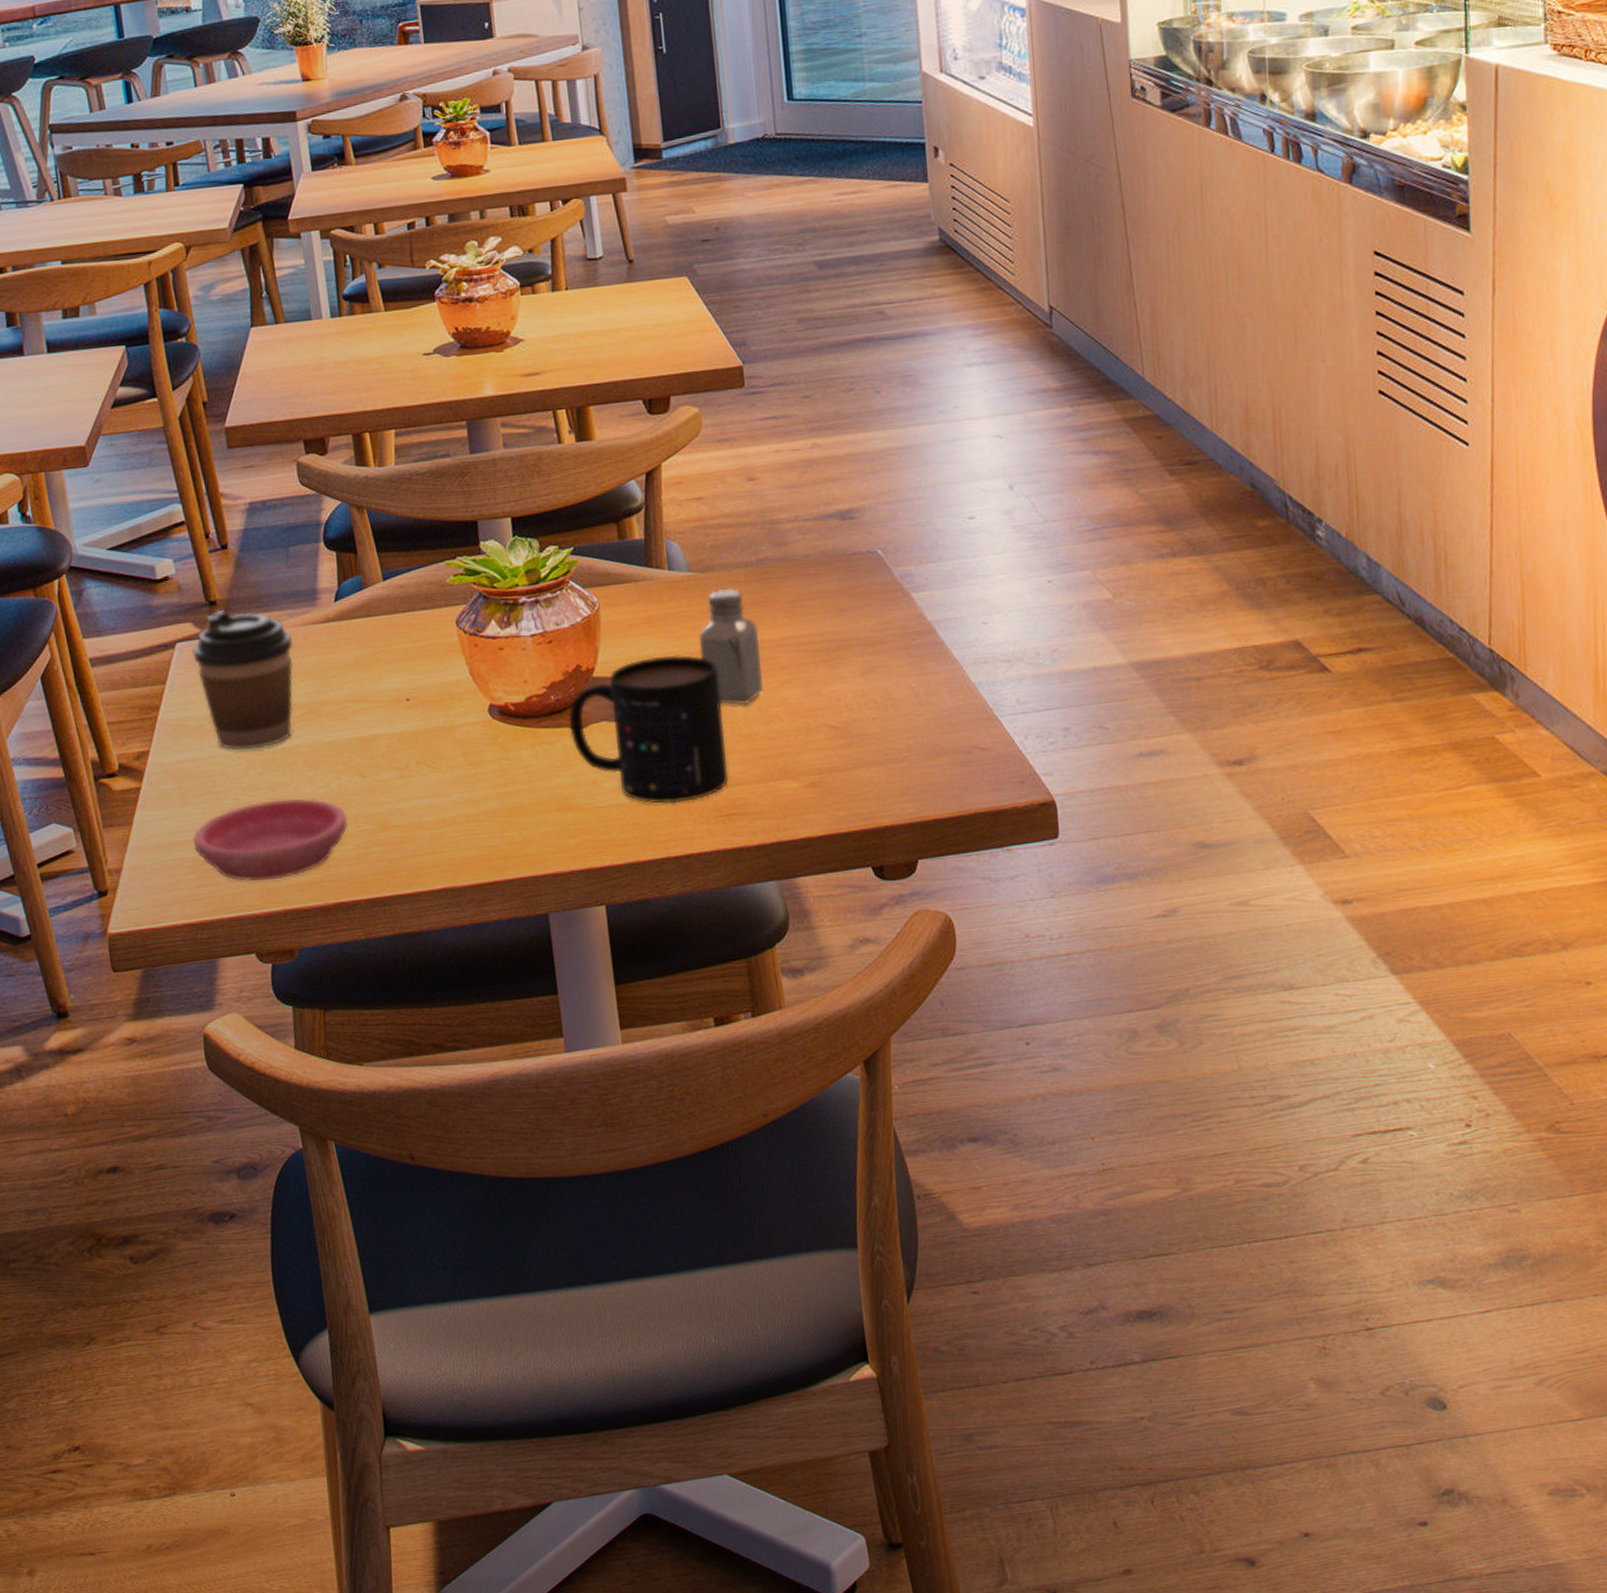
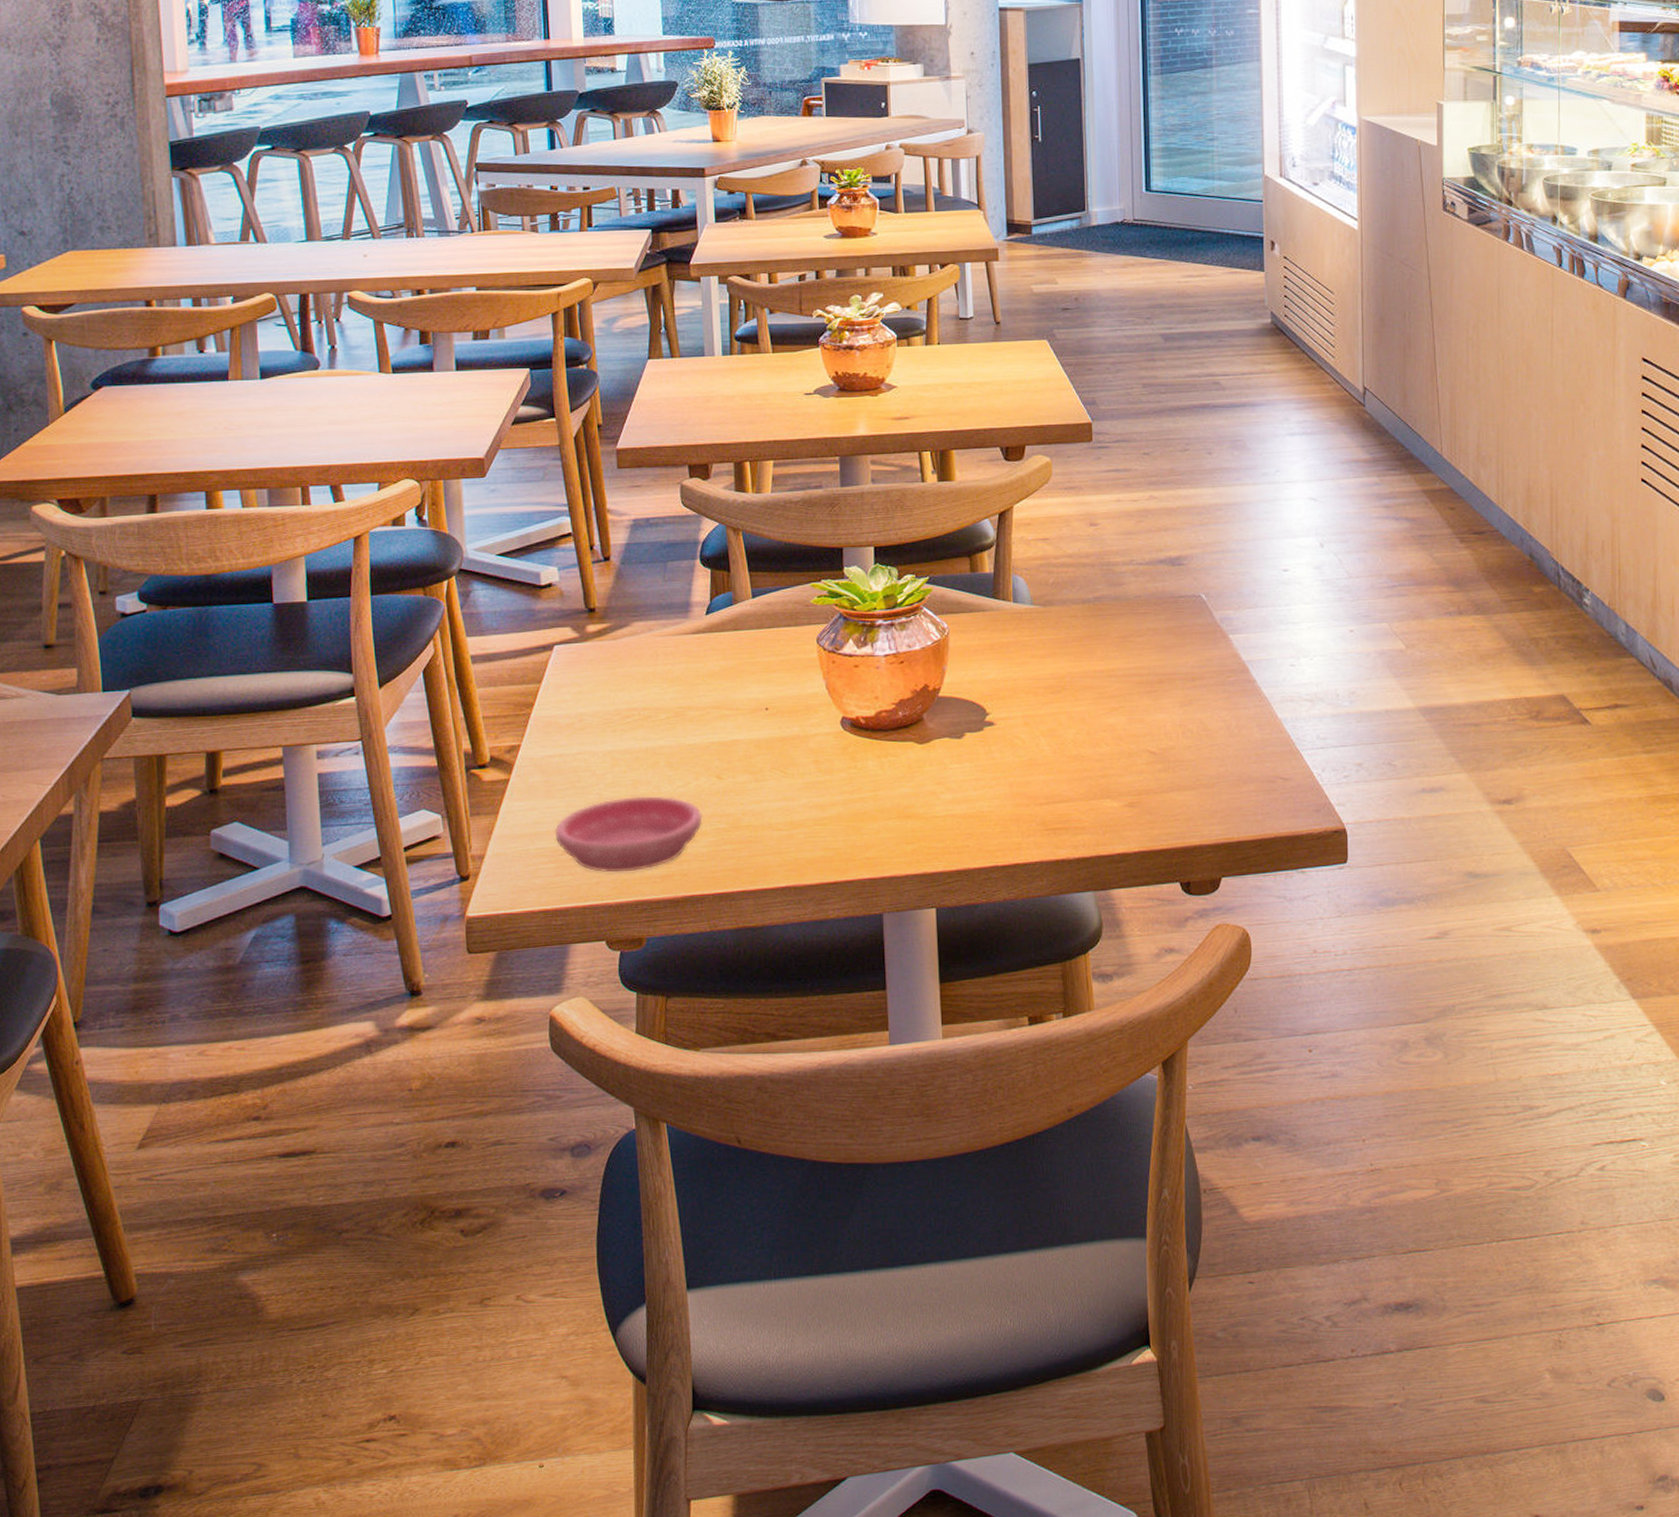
coffee cup: present [192,609,294,751] -> none [569,616,665,749]
mug: present [568,654,729,804] -> none [913,680,1056,817]
saltshaker: present [698,587,764,706] -> none [1036,621,1093,729]

